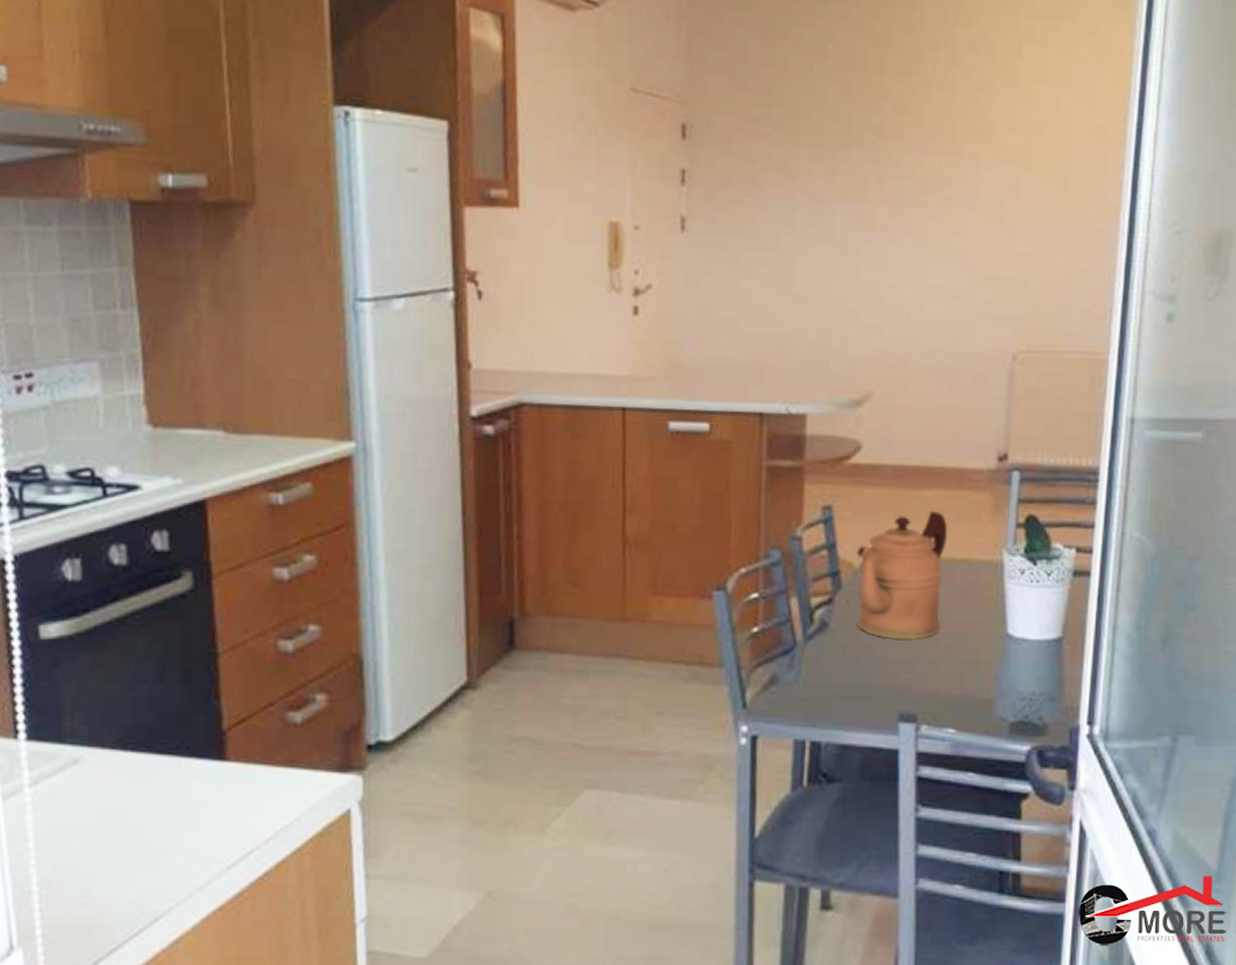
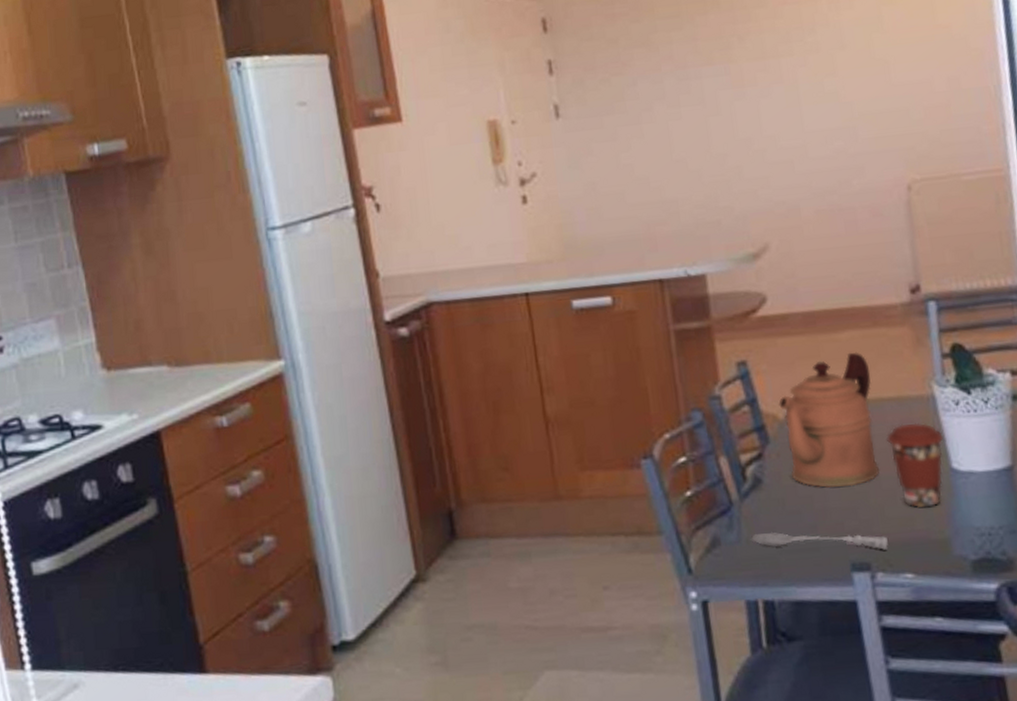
soupspoon: none [809,675,937,705] -> present [751,532,889,551]
coffee cup: none [951,586,1006,669] -> present [885,422,944,509]

